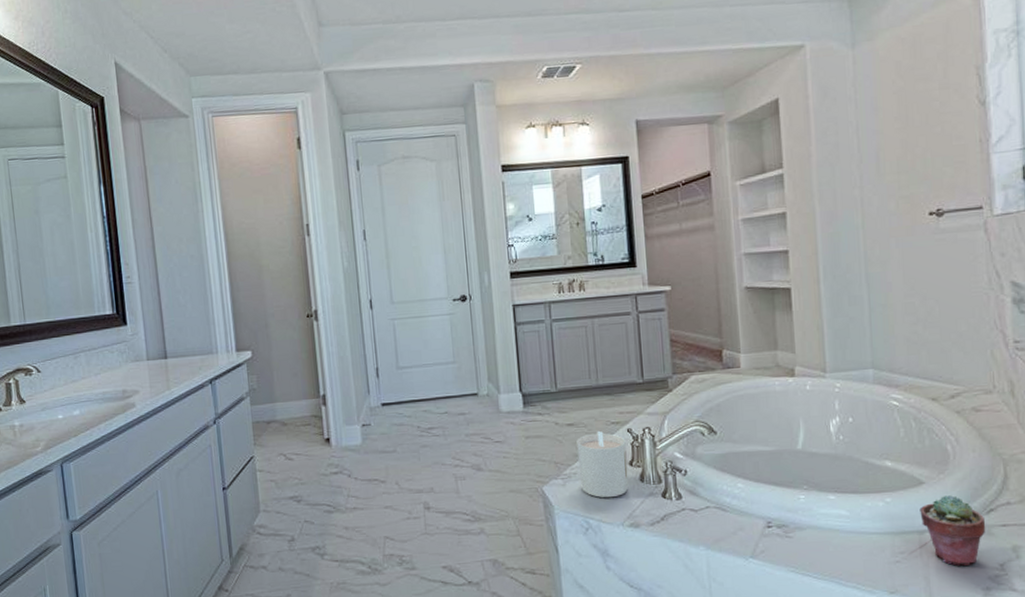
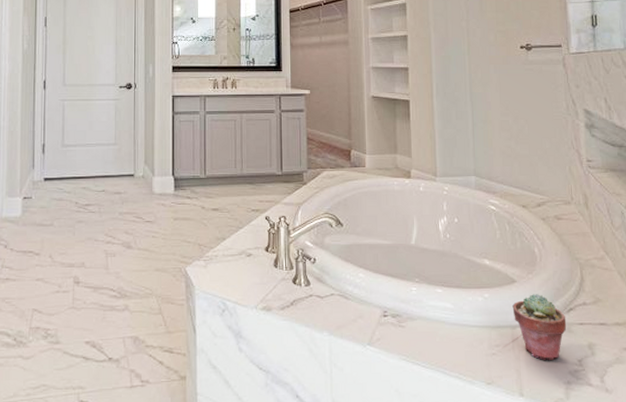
candle: present [576,430,628,498] -> none [220,216,264,281]

